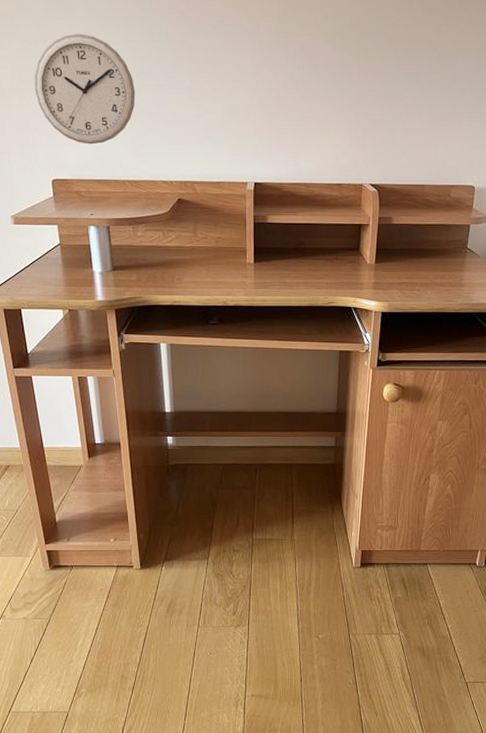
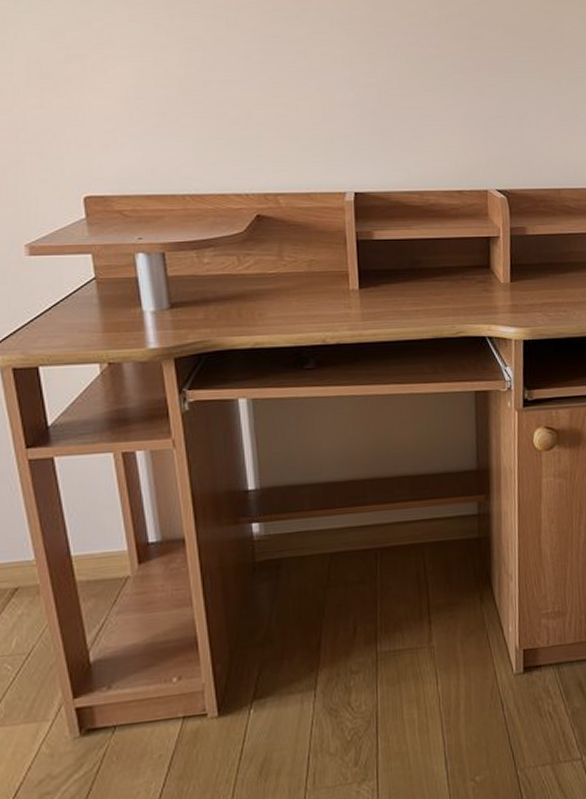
wall clock: present [35,33,136,145] -> none [60,21,197,152]

